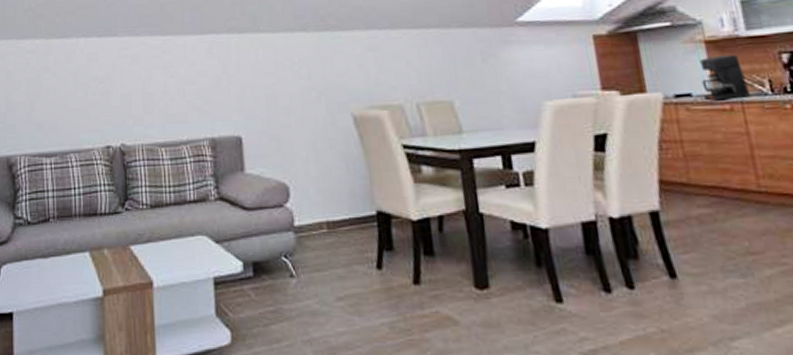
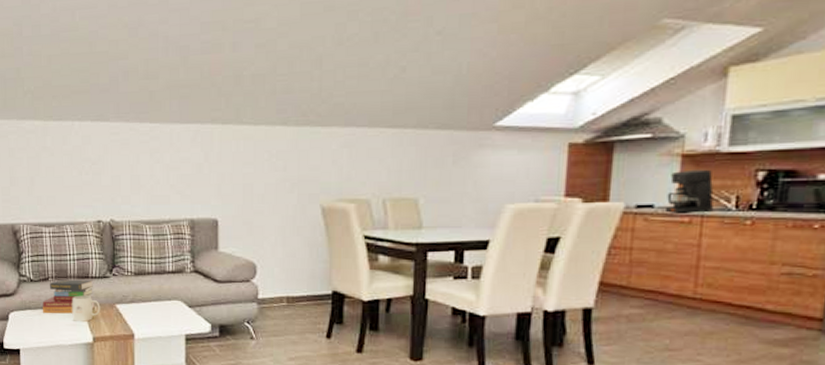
books: none [42,217,105,264] -> present [43,279,95,314]
mug: none [77,237,112,272] -> present [72,295,101,323]

